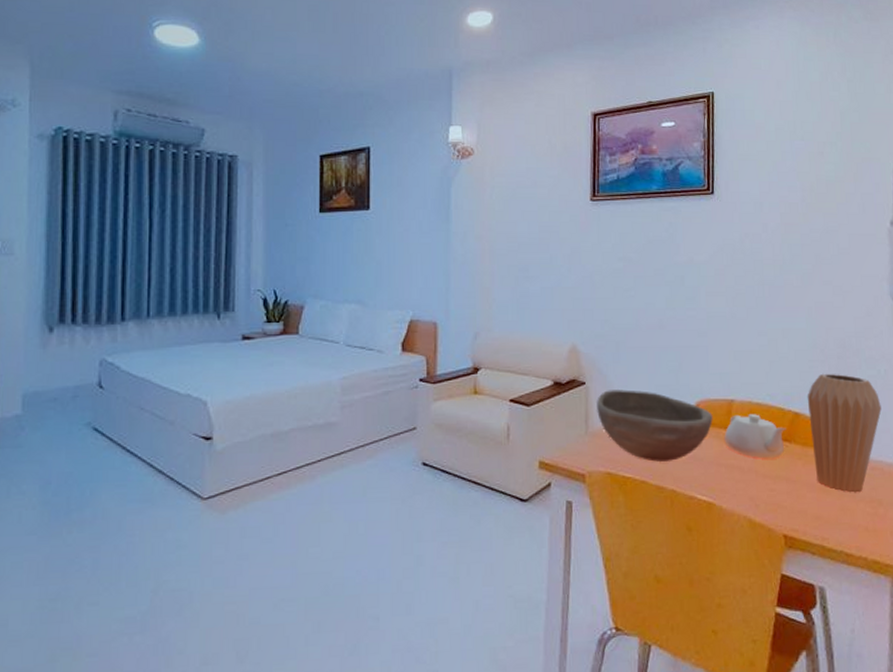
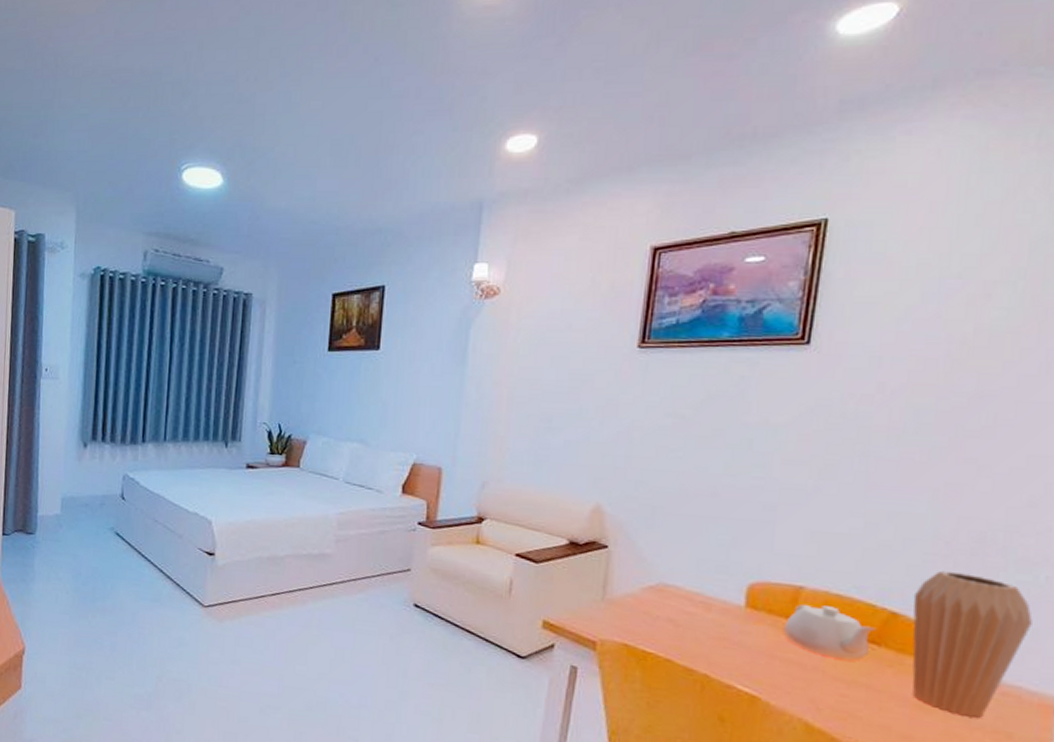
bowl: present [597,389,713,462] -> none [619,557,771,644]

